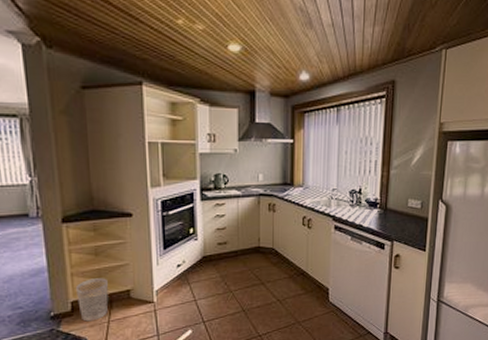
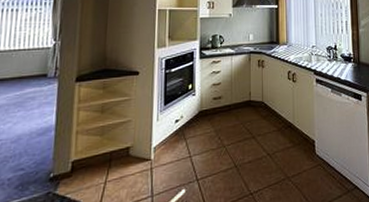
wastebasket: present [75,278,109,322] -> none [78,135,110,183]

